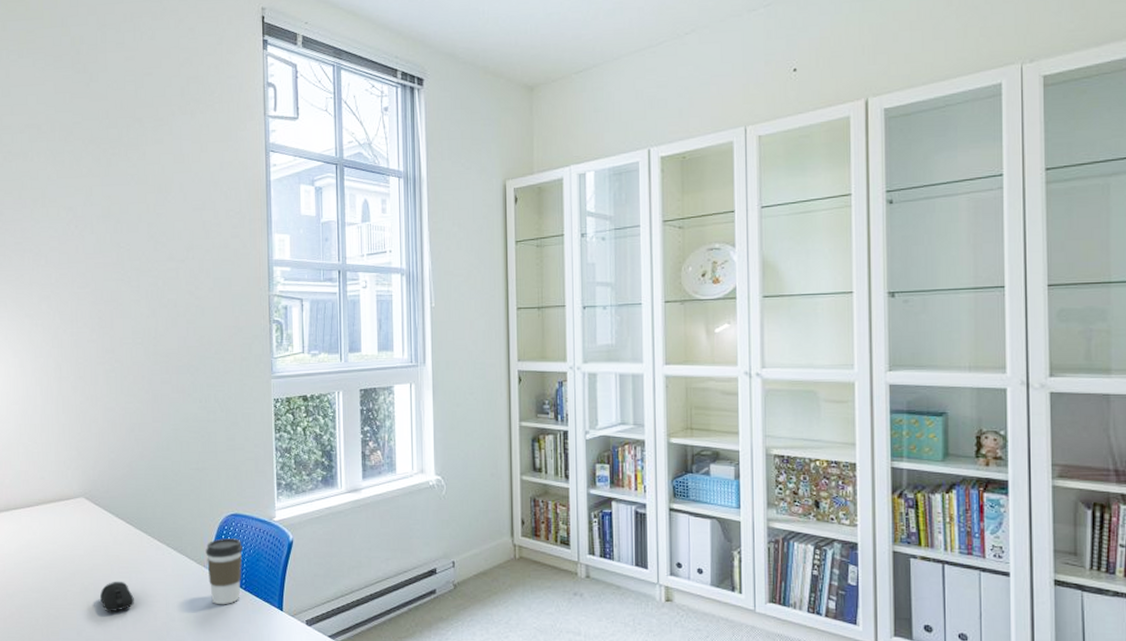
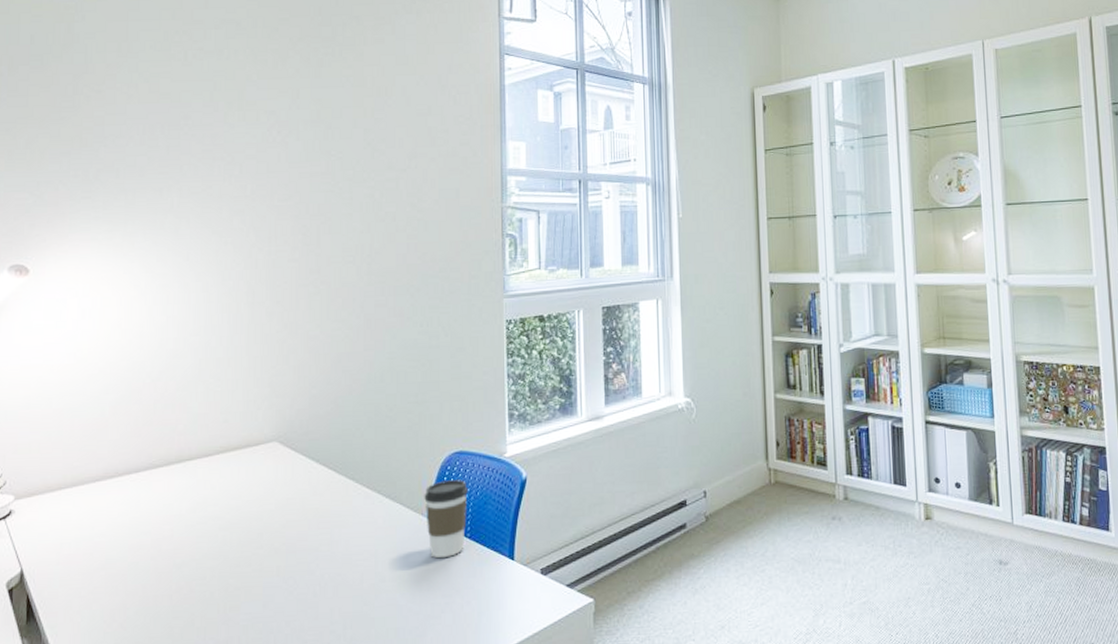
computer mouse: present [100,581,134,612] -> none [294,538,336,577]

